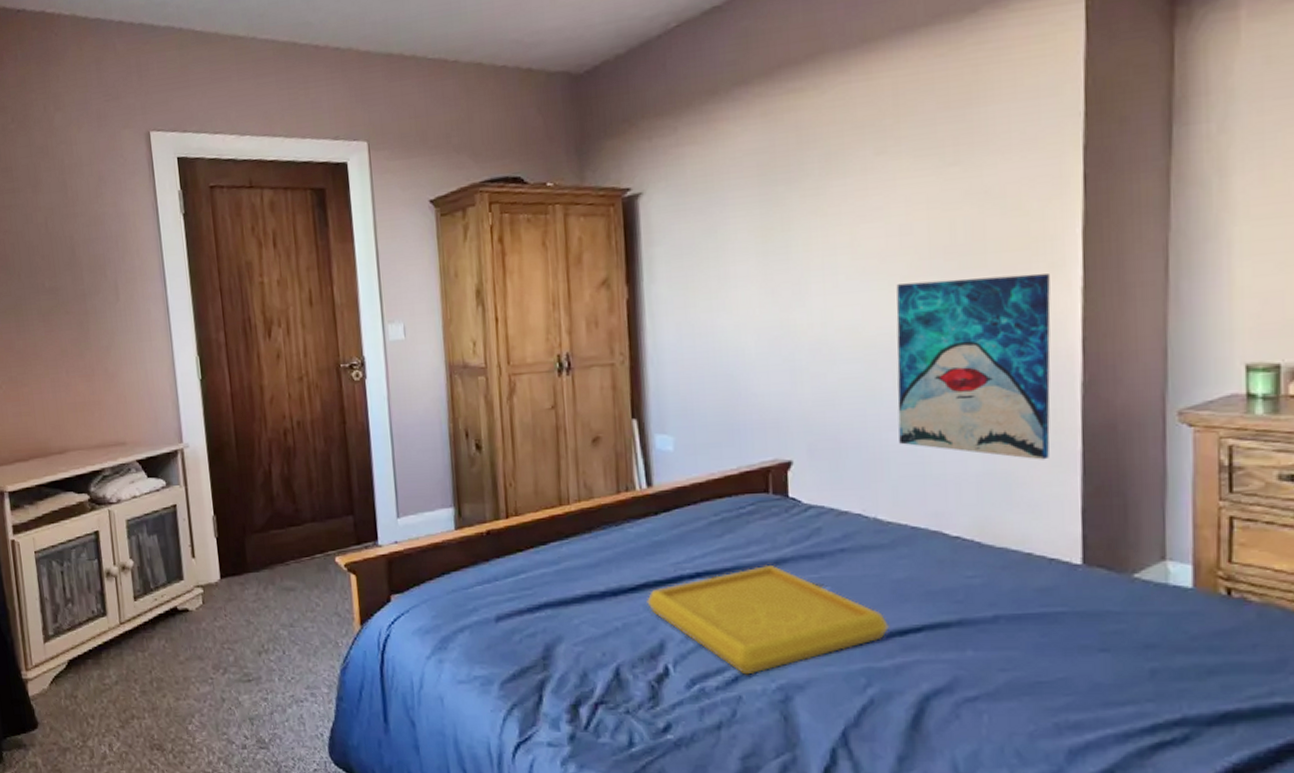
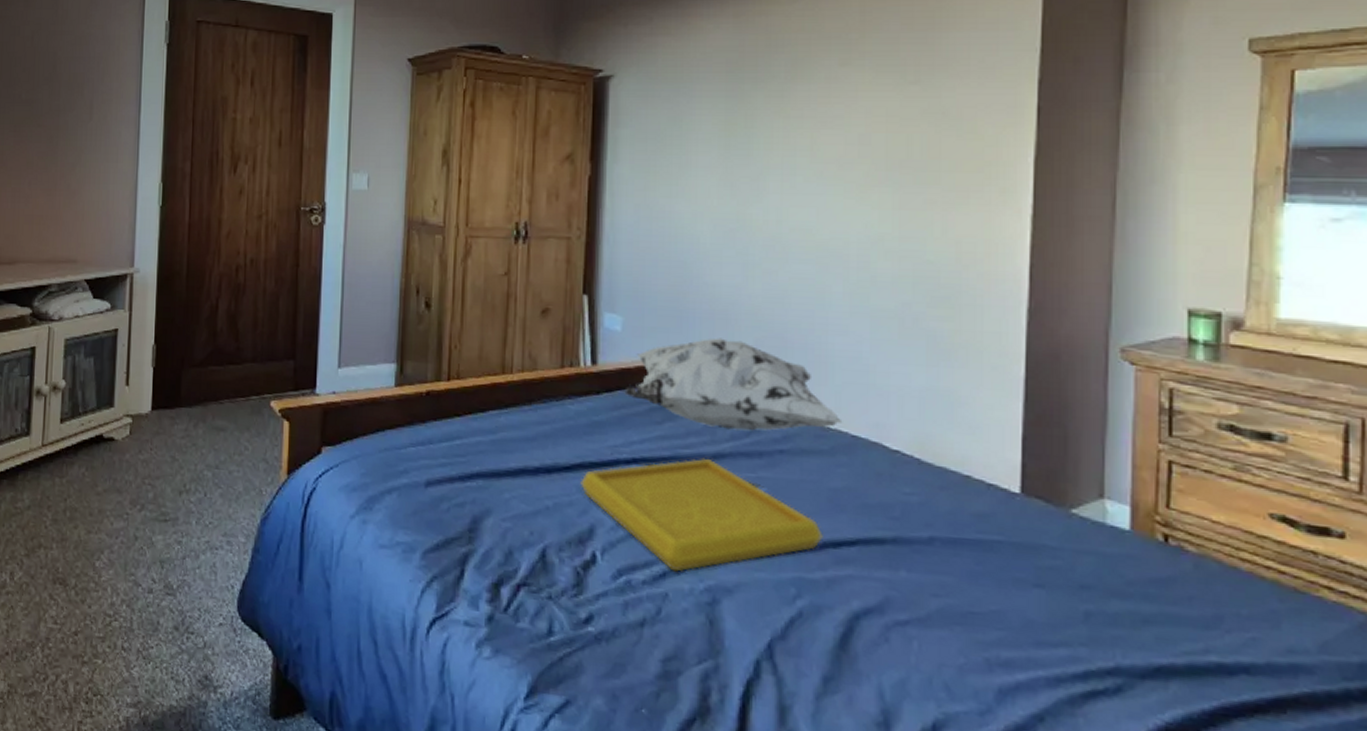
decorative pillow: none [682,446,902,535] -> present [624,338,843,431]
wall art: present [896,273,1051,460] -> none [845,192,1001,382]

